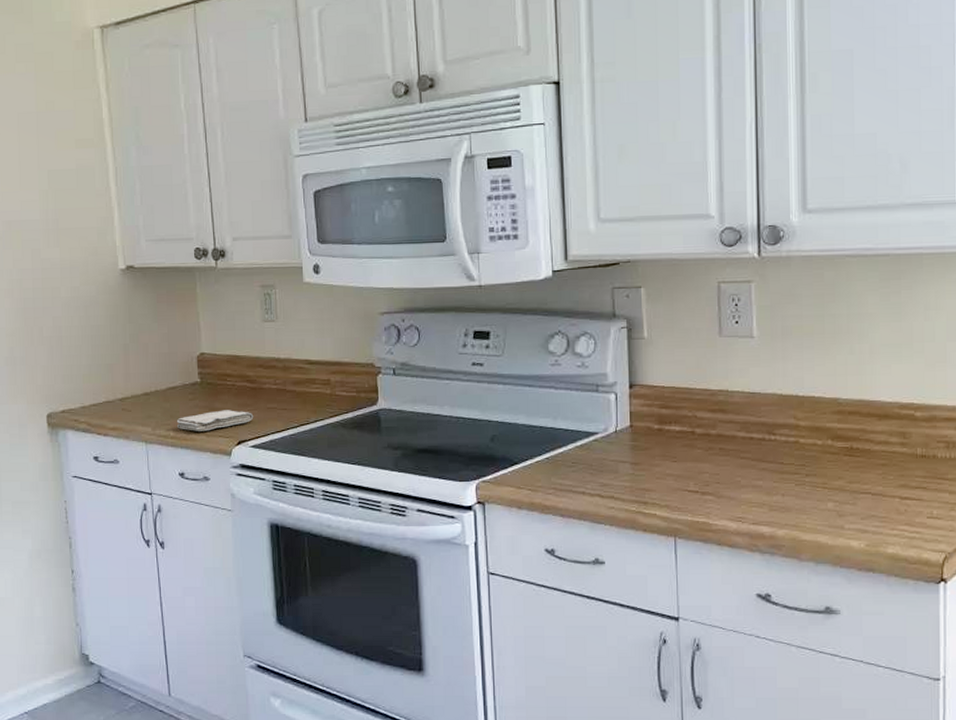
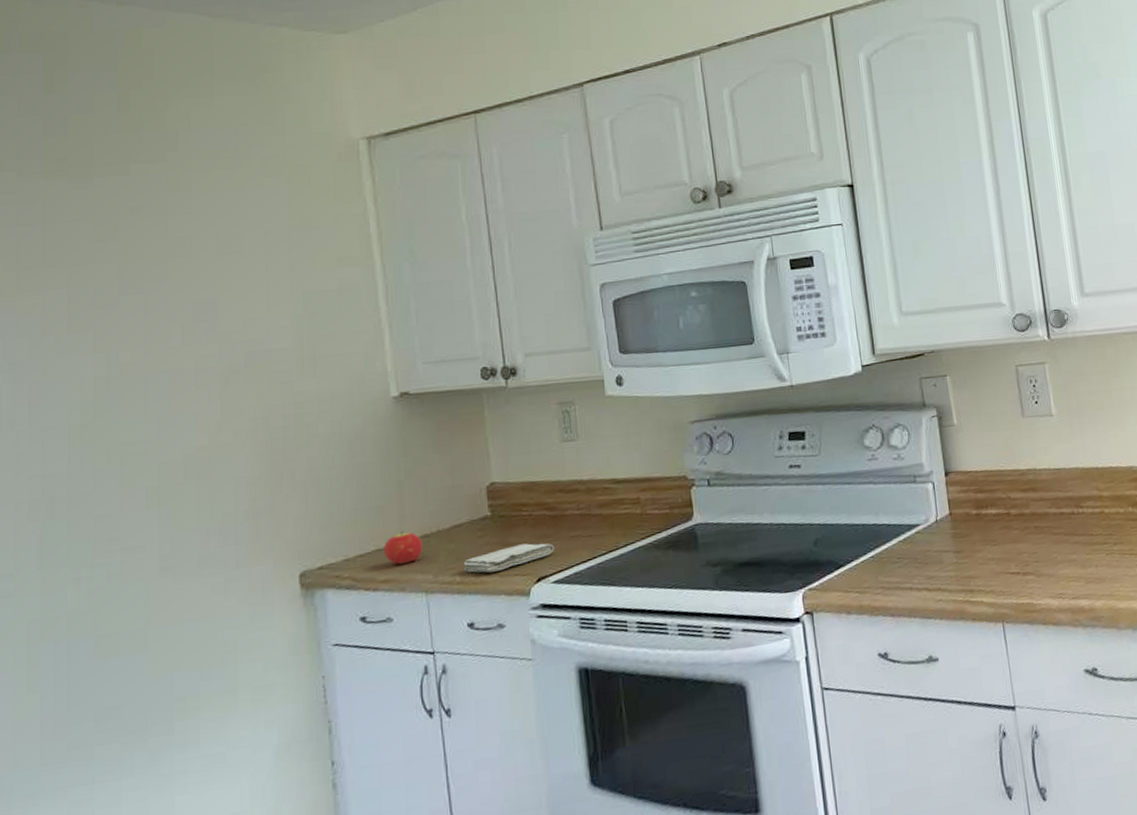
fruit: none [112,387,144,416] -> present [383,531,424,565]

